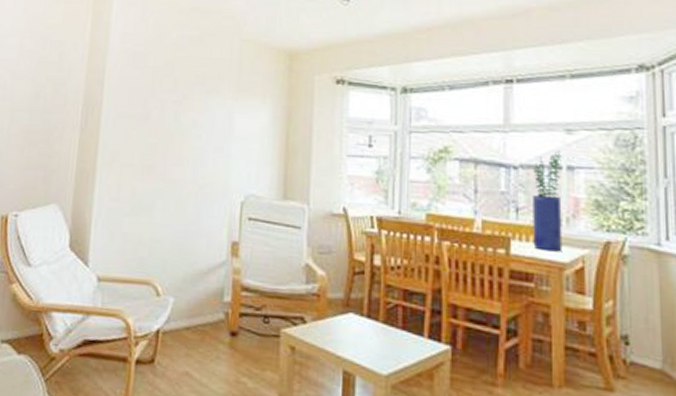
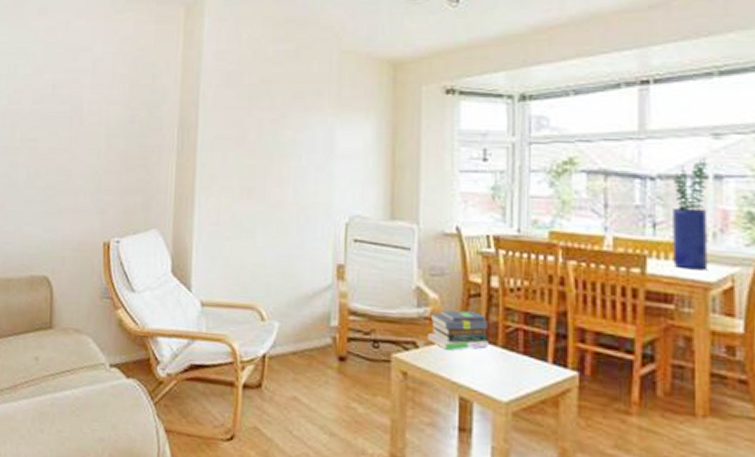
books: none [315,287,371,326] -> present [428,310,489,351]

